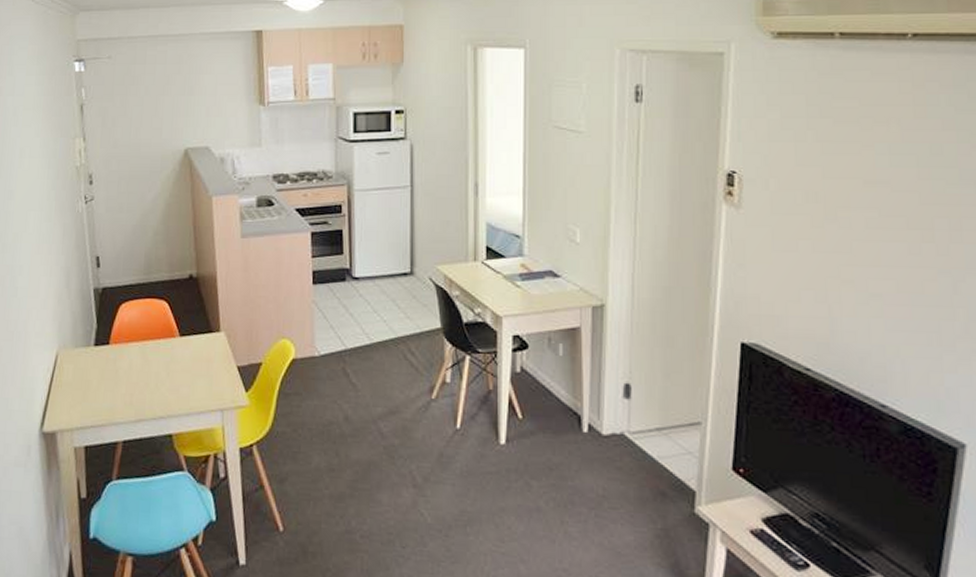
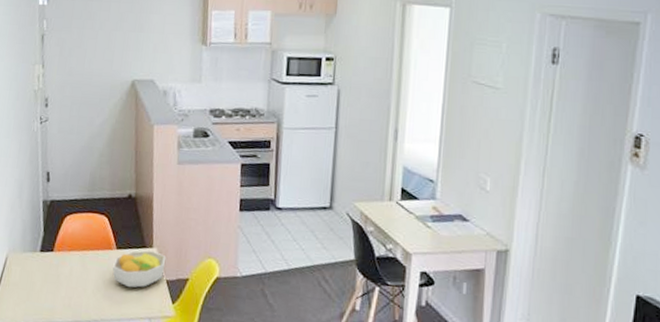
fruit bowl: none [176,335,236,378] -> present [112,250,166,288]

